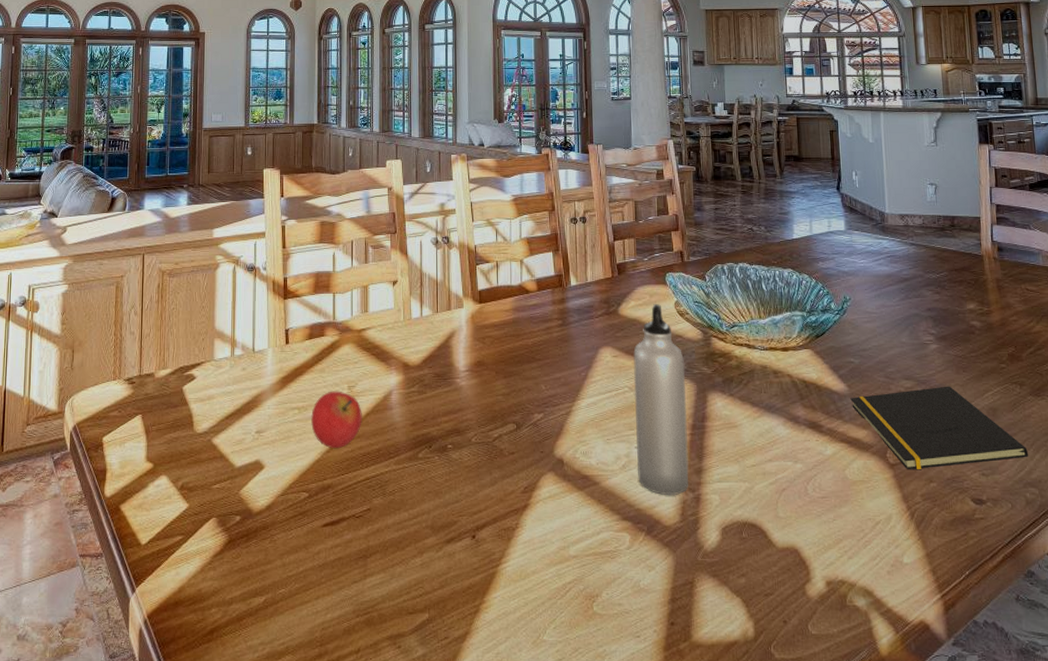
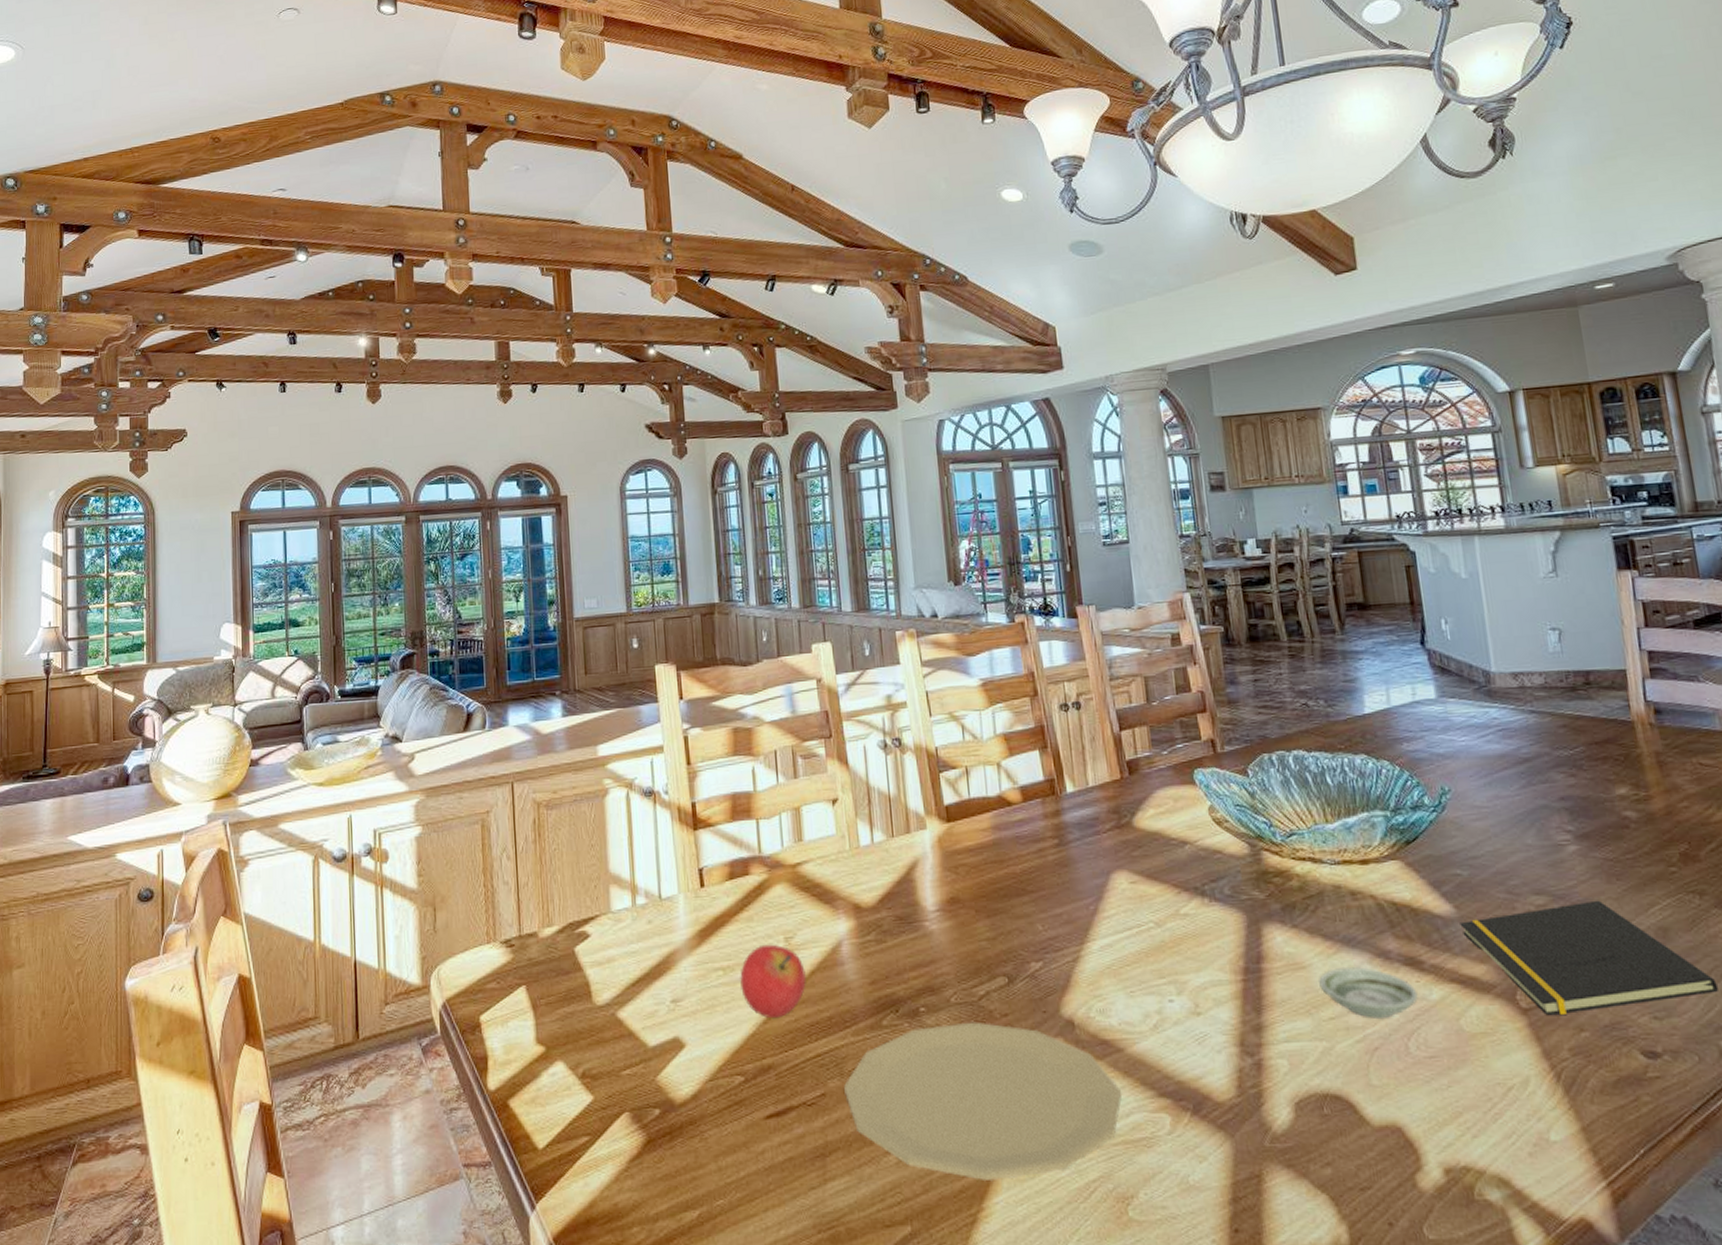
plate: none [385,457,595,581] -> present [844,1021,1122,1182]
water bottle: present [633,304,689,496] -> none [1157,811,1245,1063]
saucer: none [746,427,817,467] -> present [1319,966,1418,1018]

